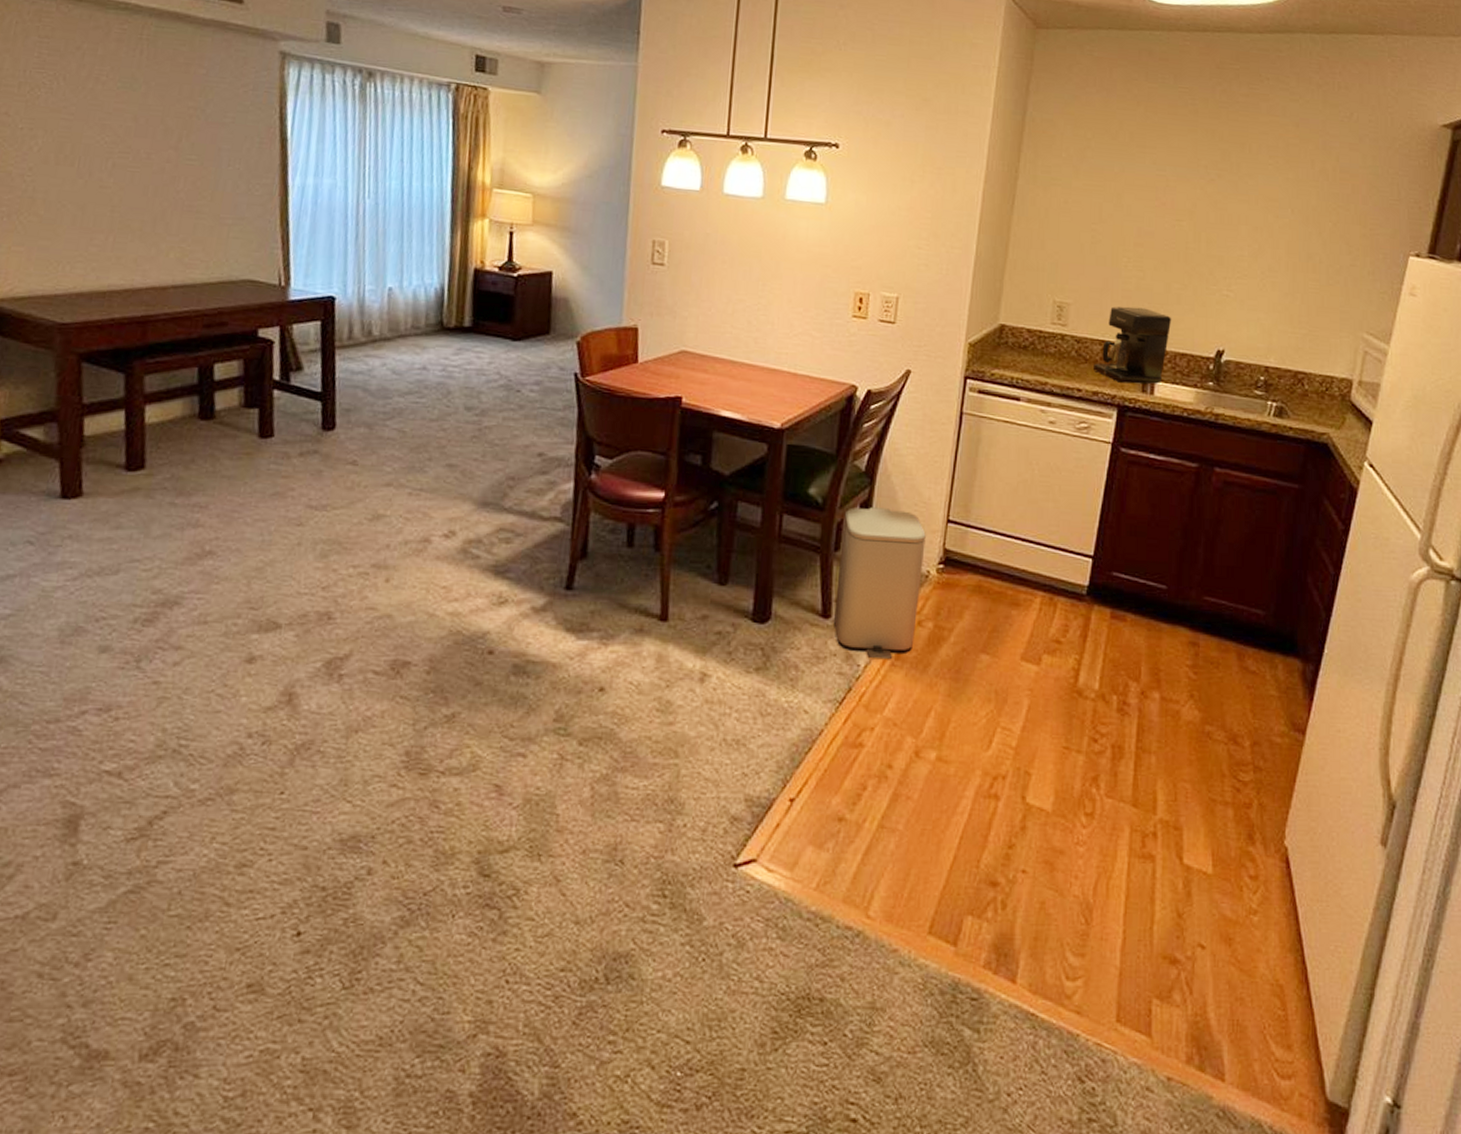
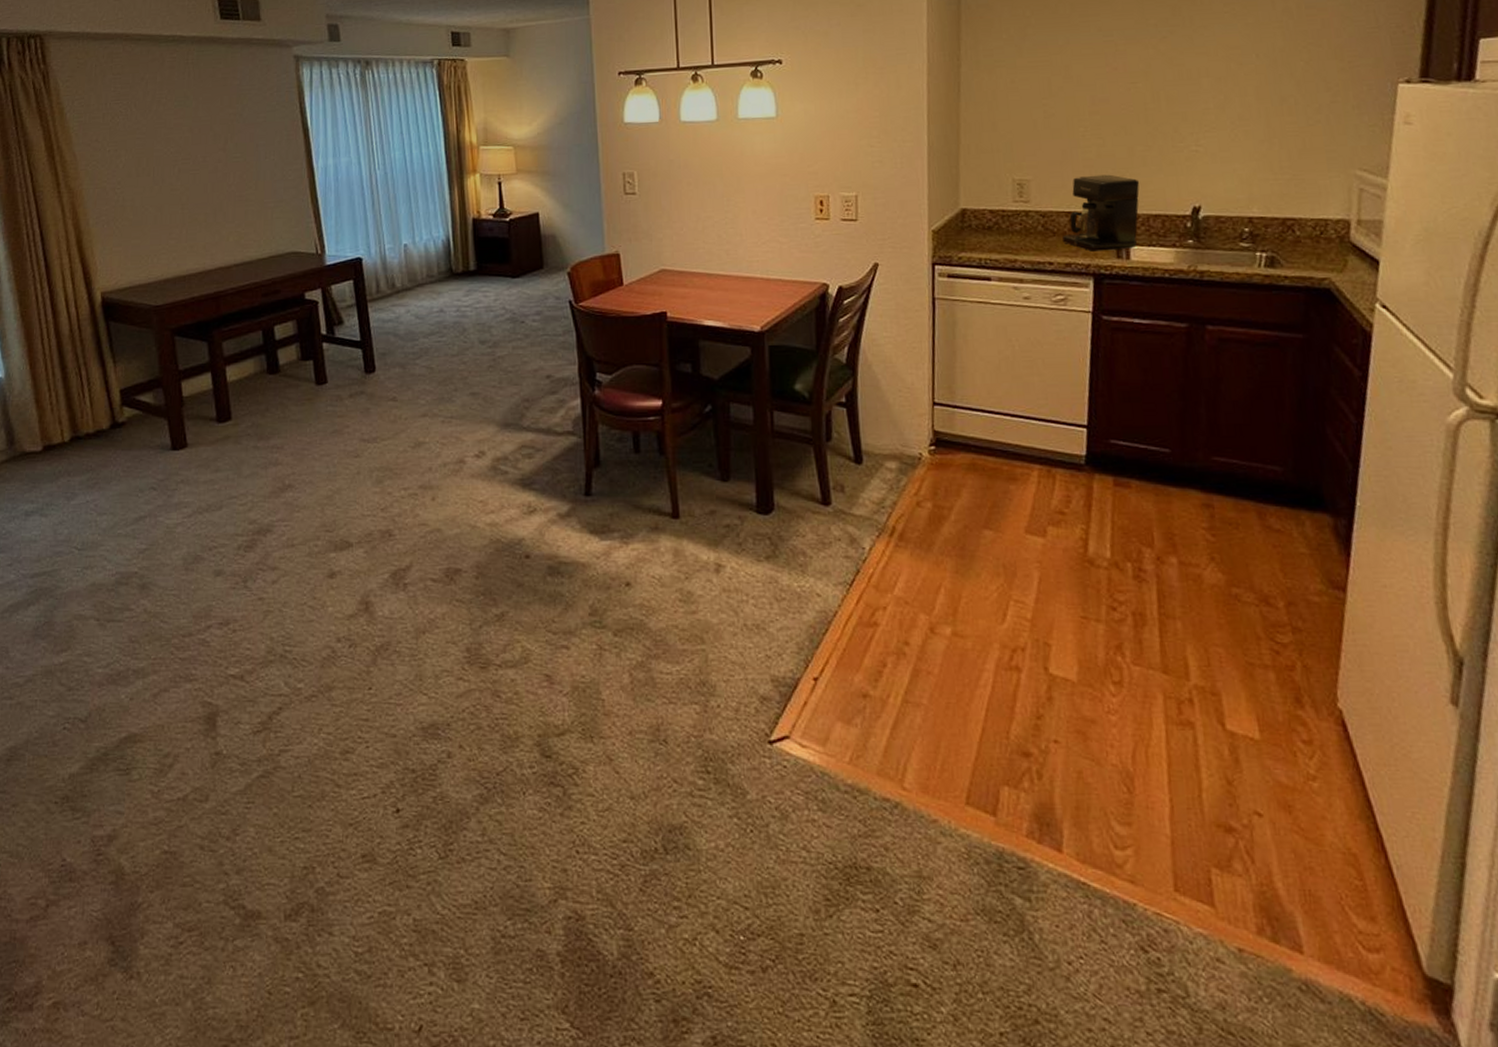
pedal bin: present [834,507,926,660] -> none [831,397,915,542]

